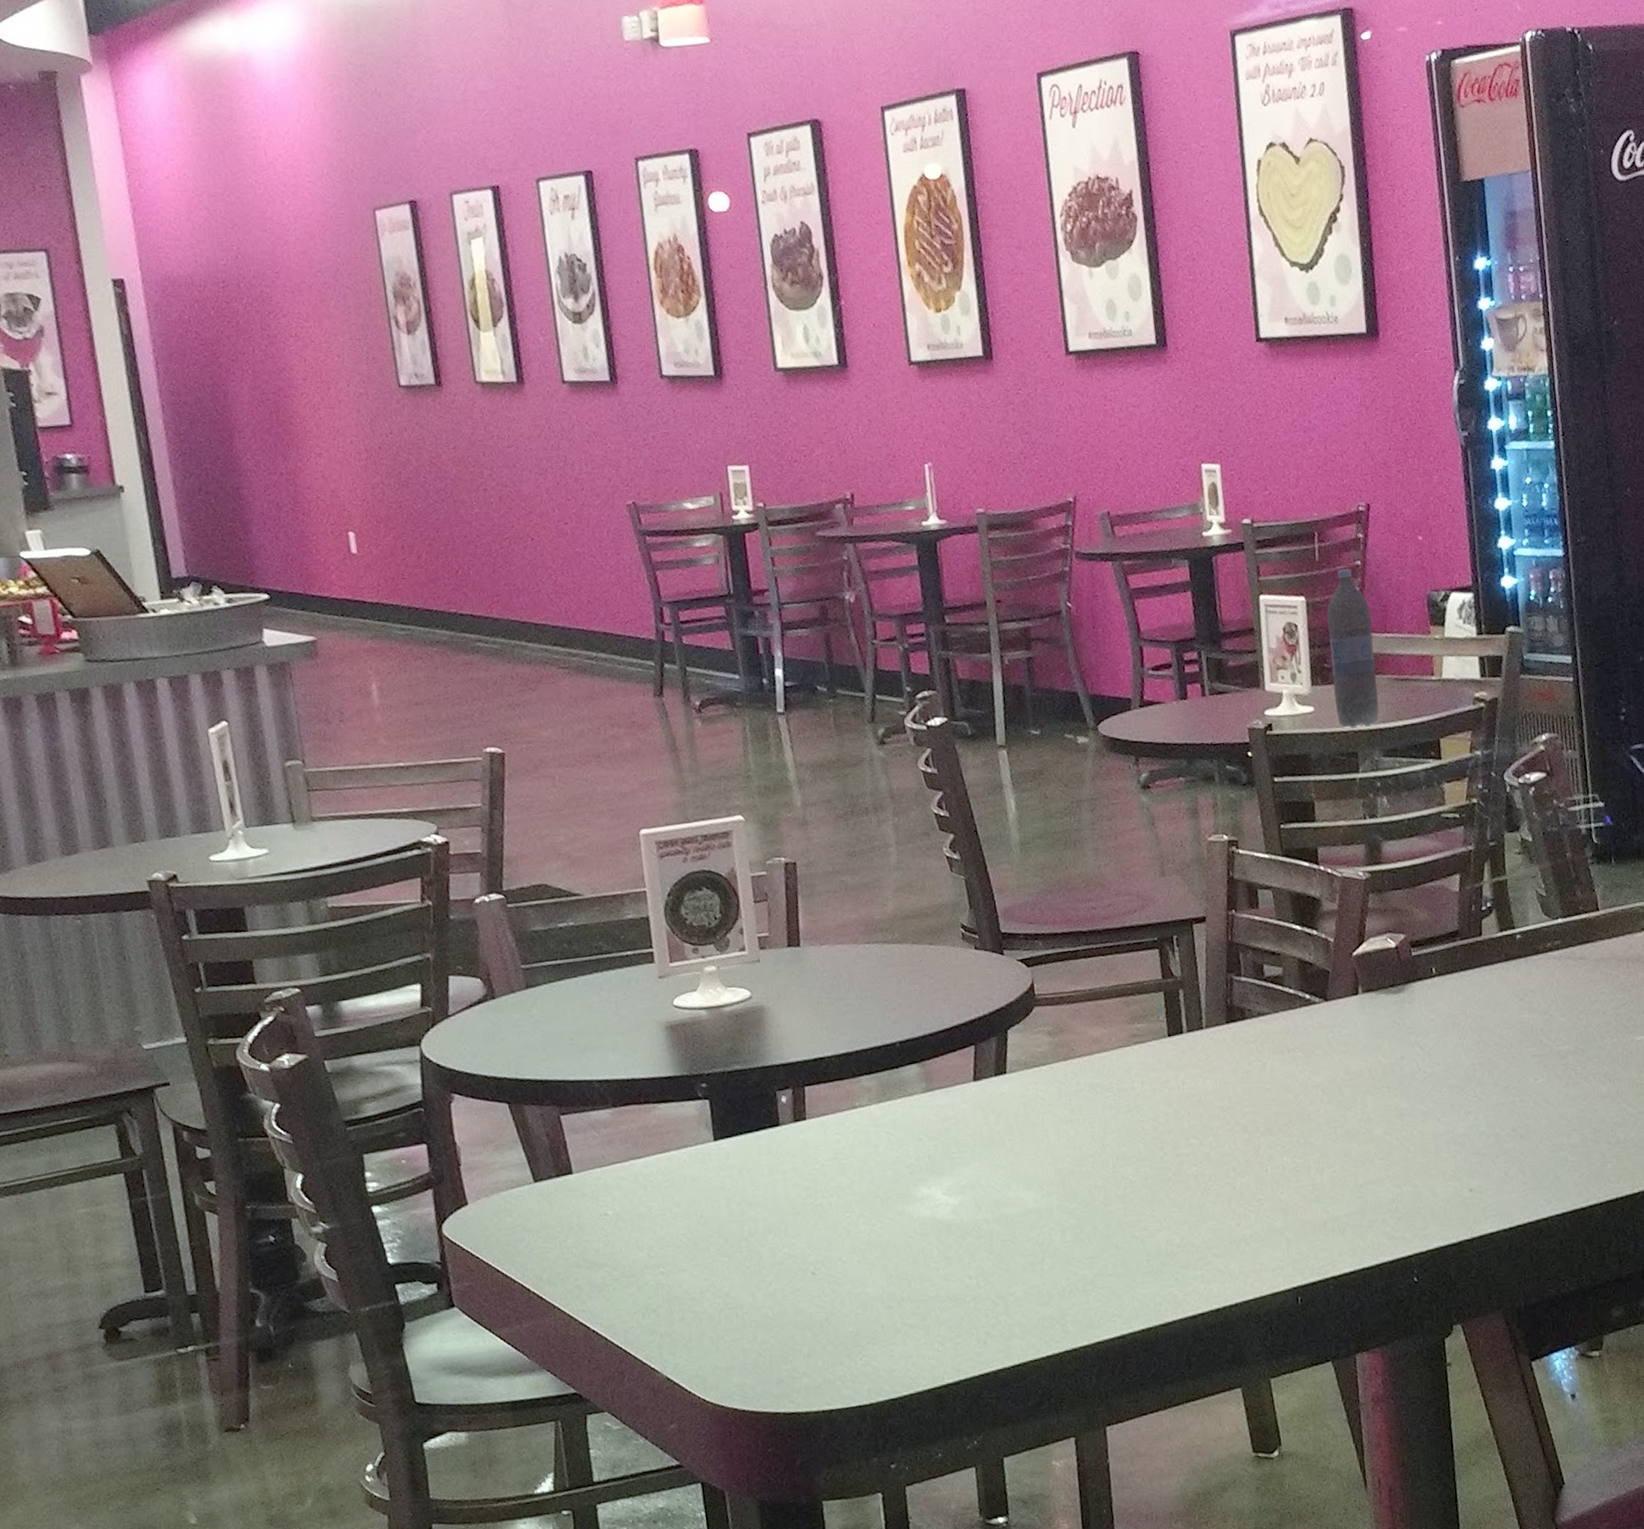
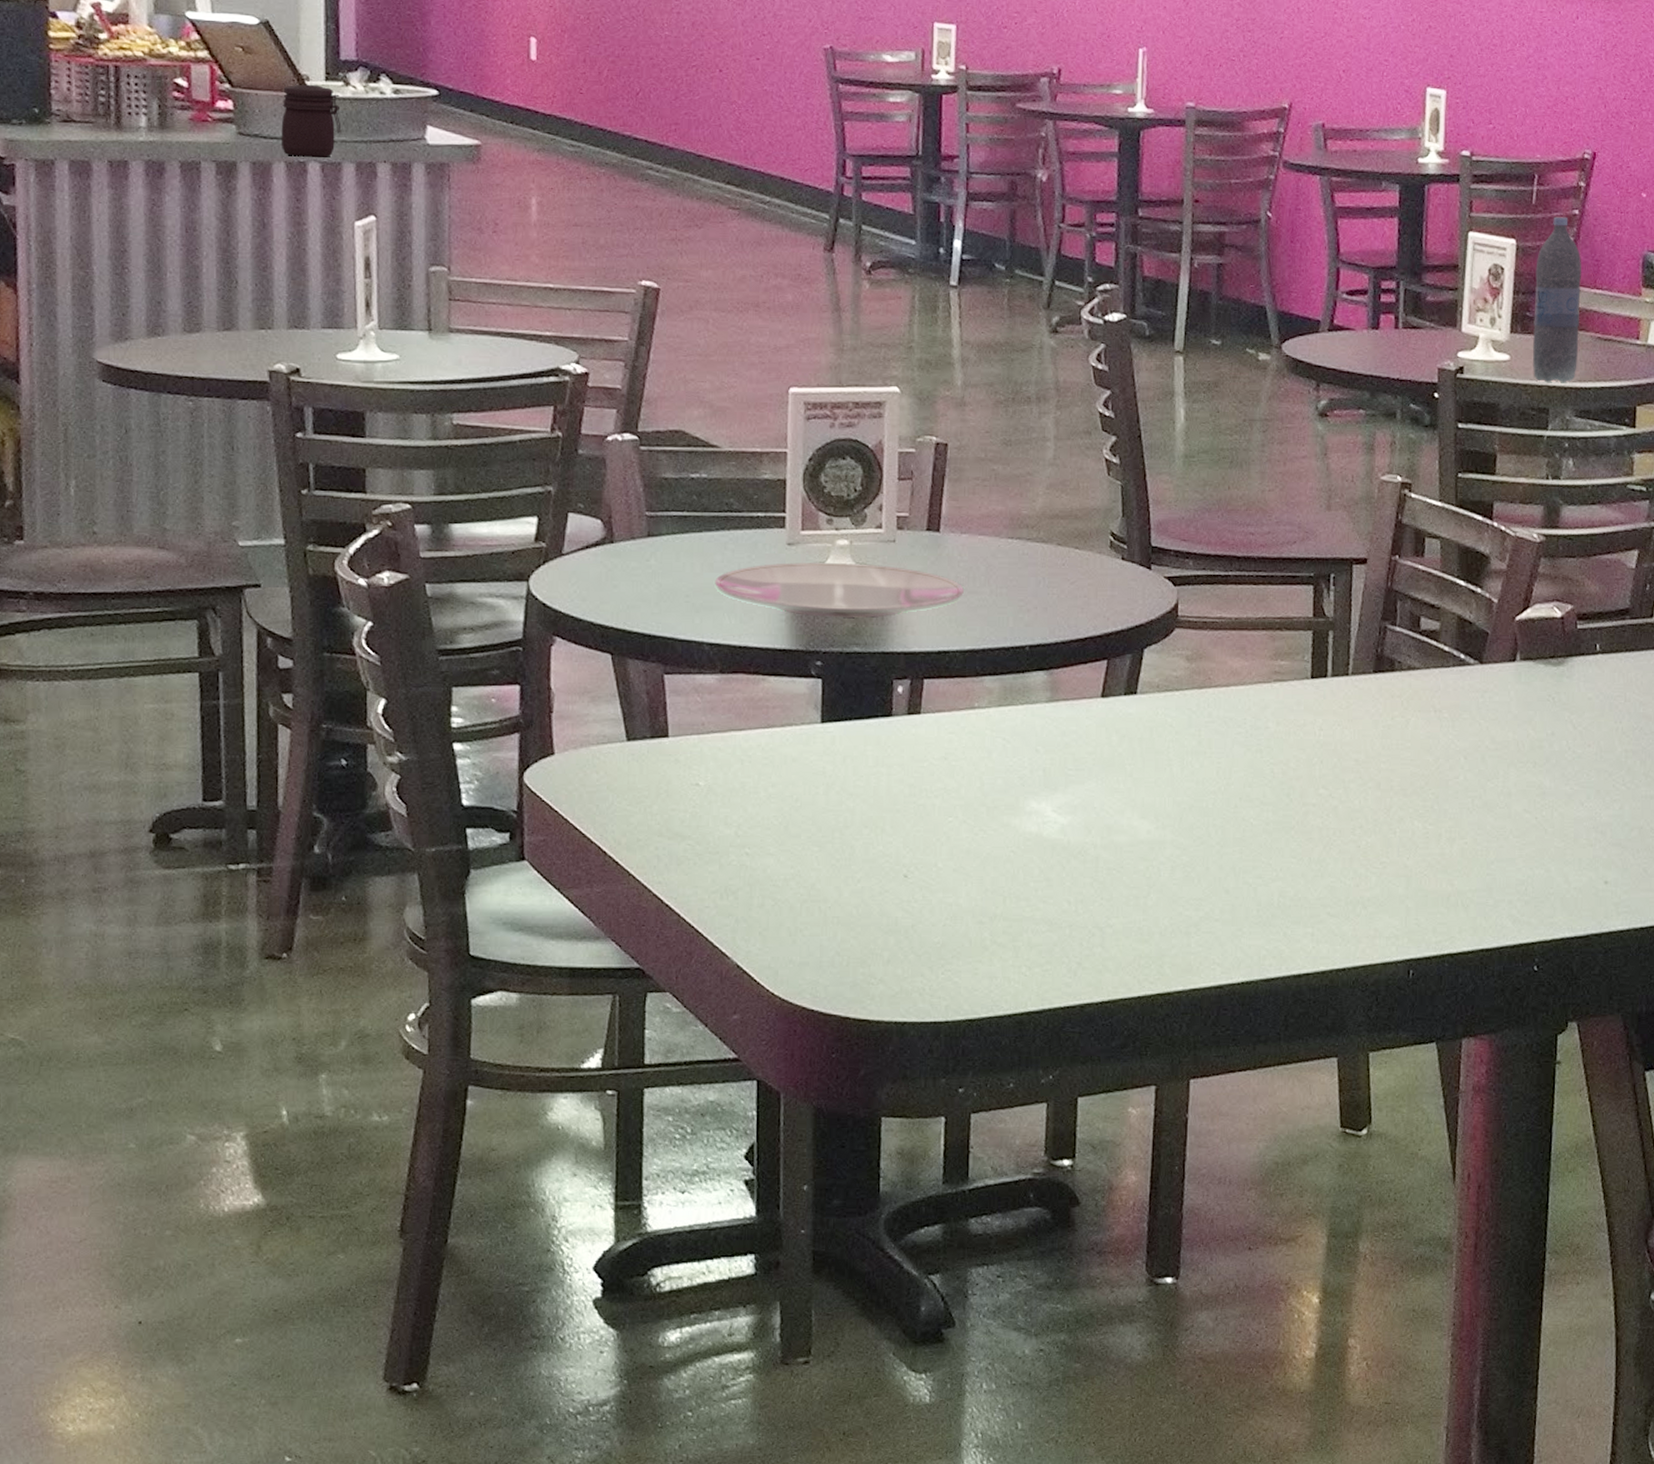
jar: none [122,605,183,676] -> present [281,84,342,158]
plate: none [595,984,831,1042] -> present [715,562,964,618]

